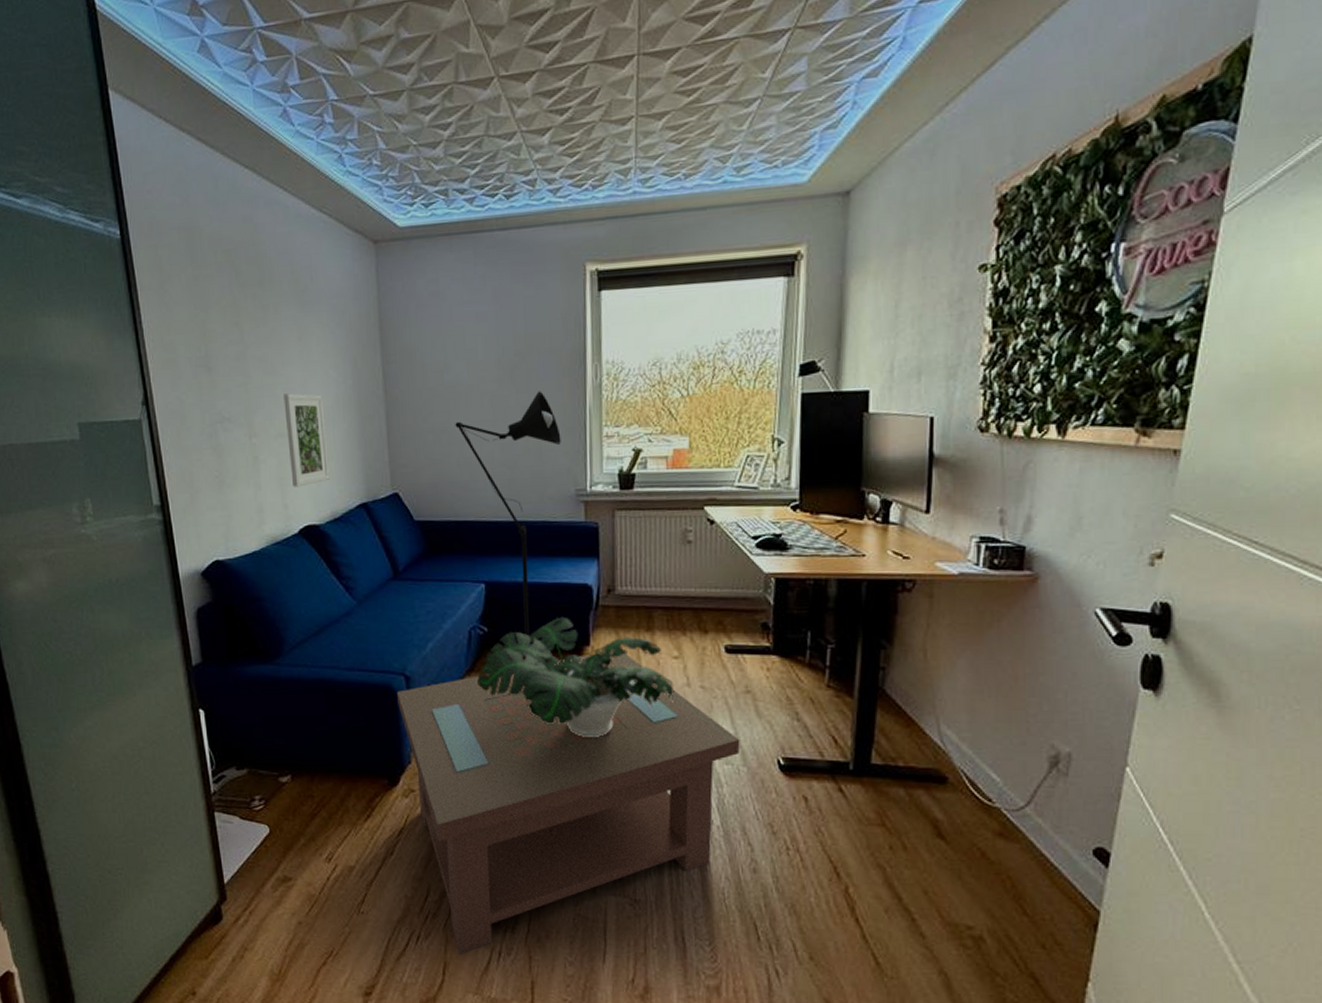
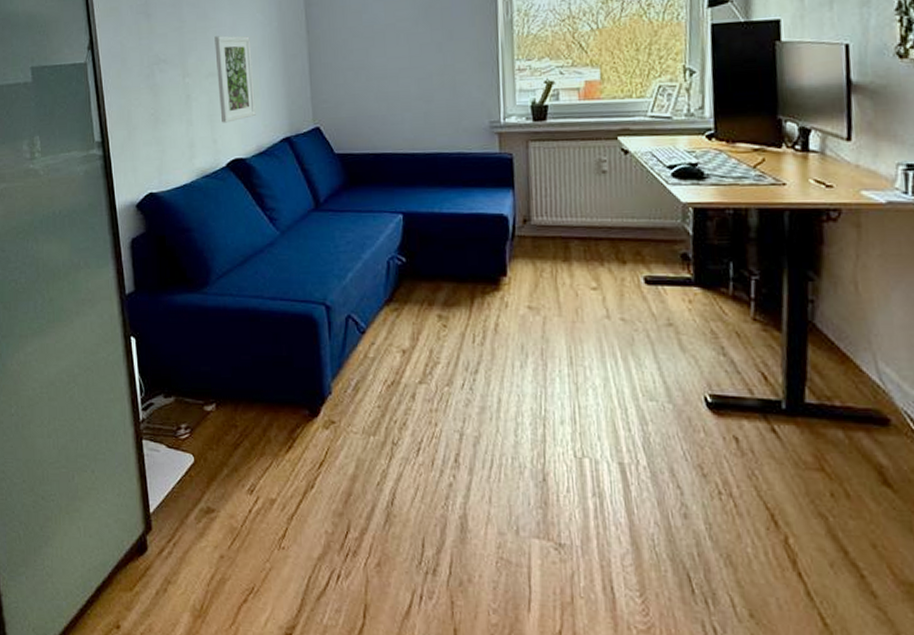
coffee table: present [397,650,740,955] -> none [318,280,665,597]
floor lamp: present [455,391,561,658] -> none [373,28,475,289]
potted plant: present [476,616,675,738] -> none [395,247,595,371]

